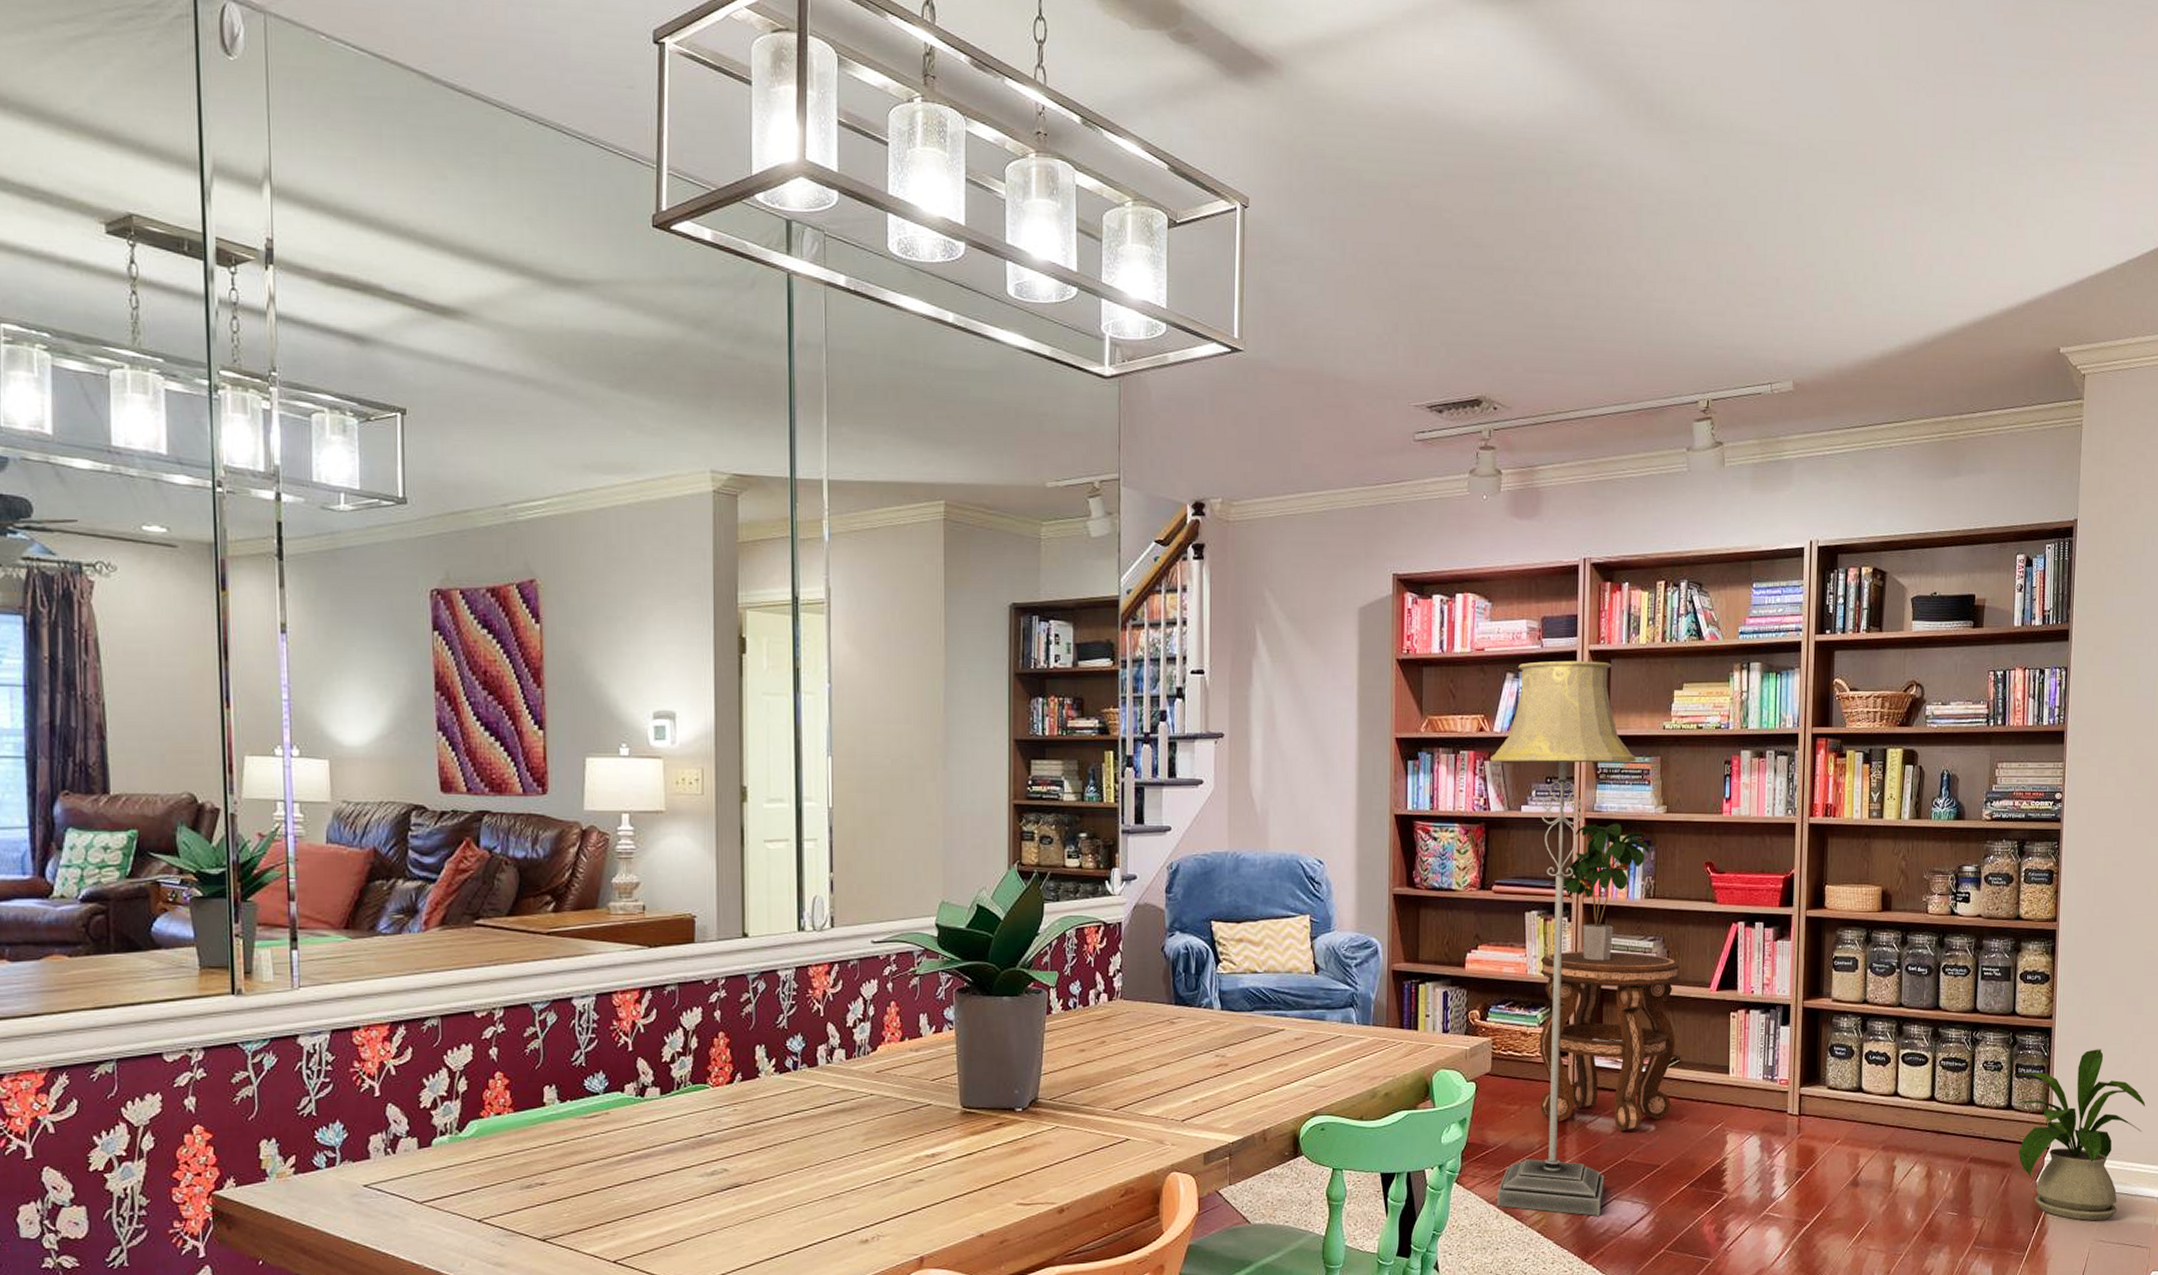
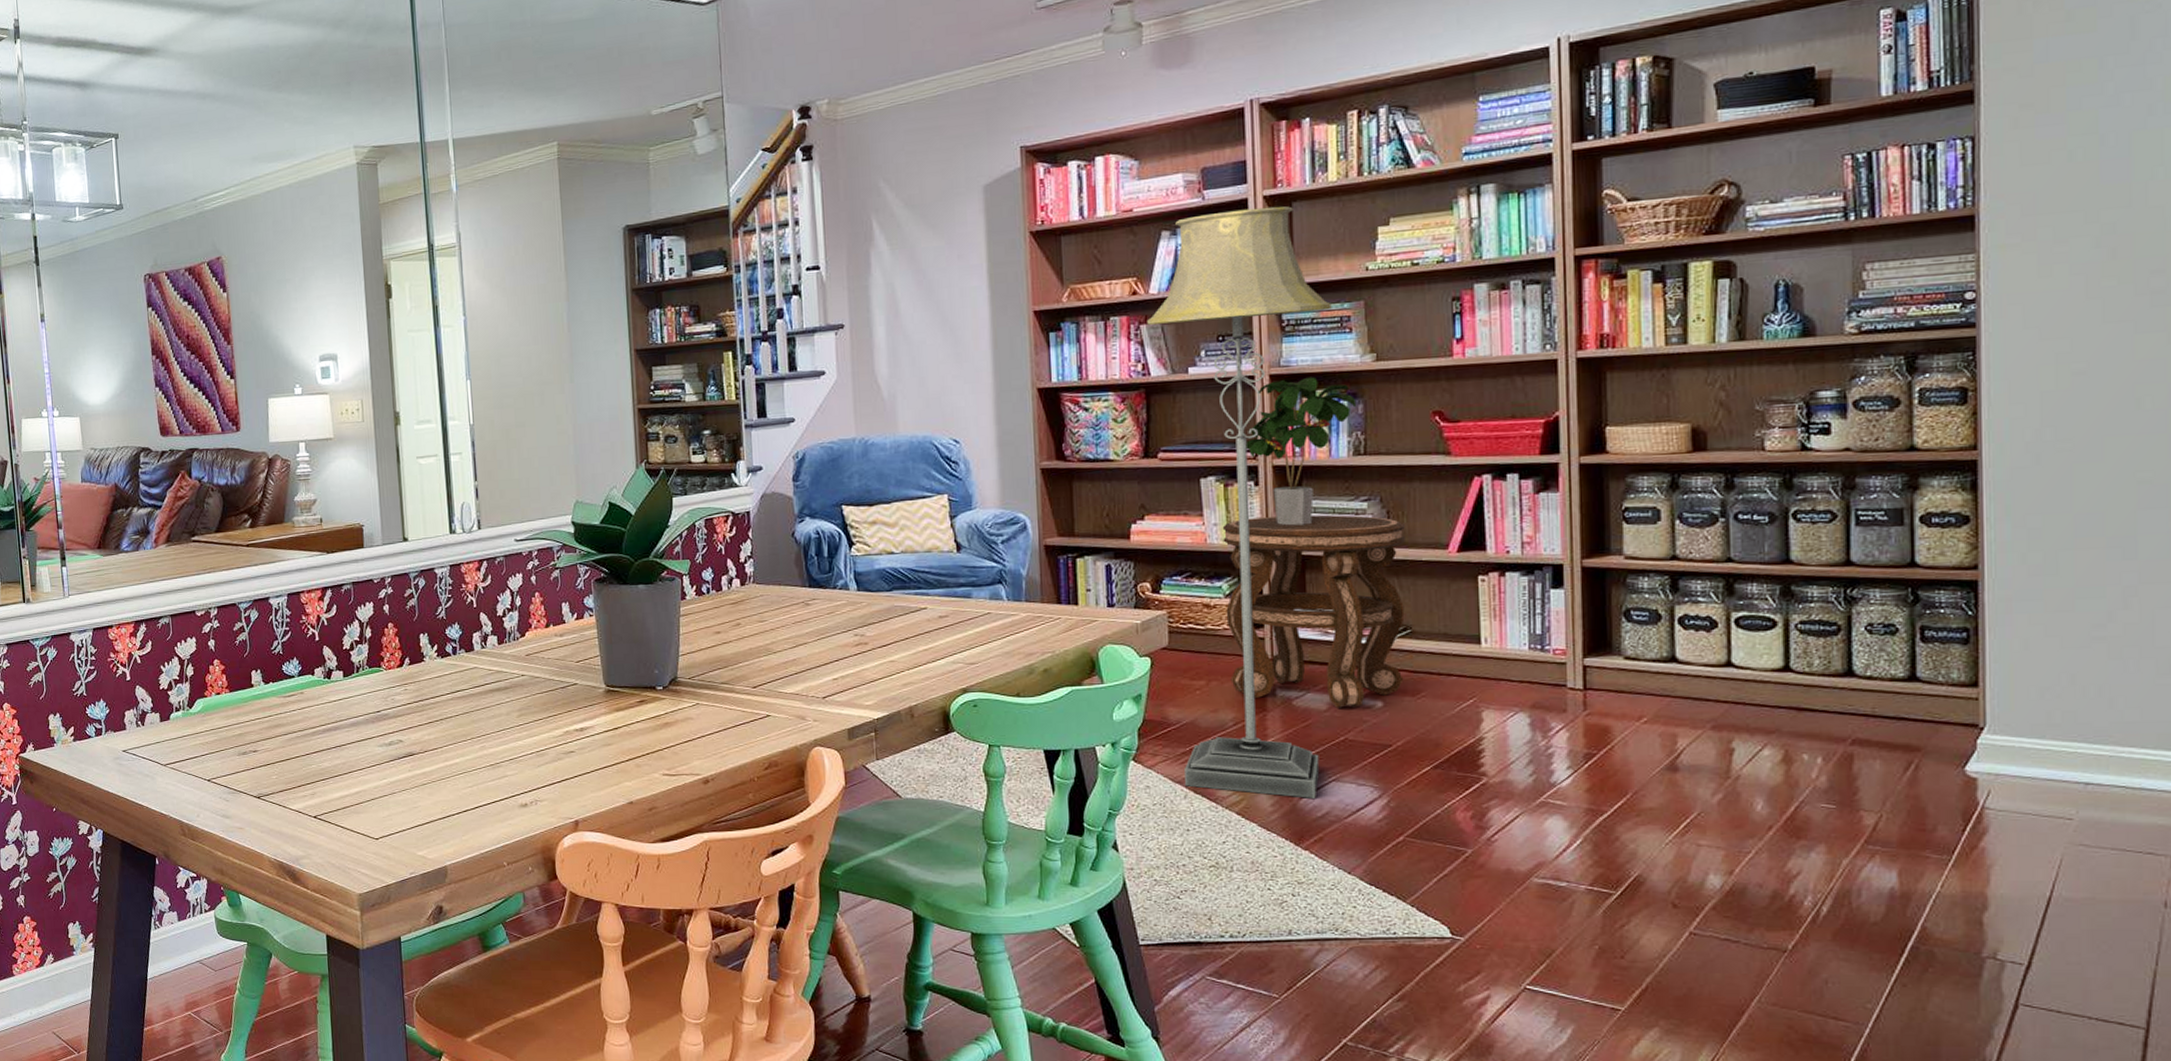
house plant: present [2011,1049,2146,1221] -> none [1914,605,2152,820]

